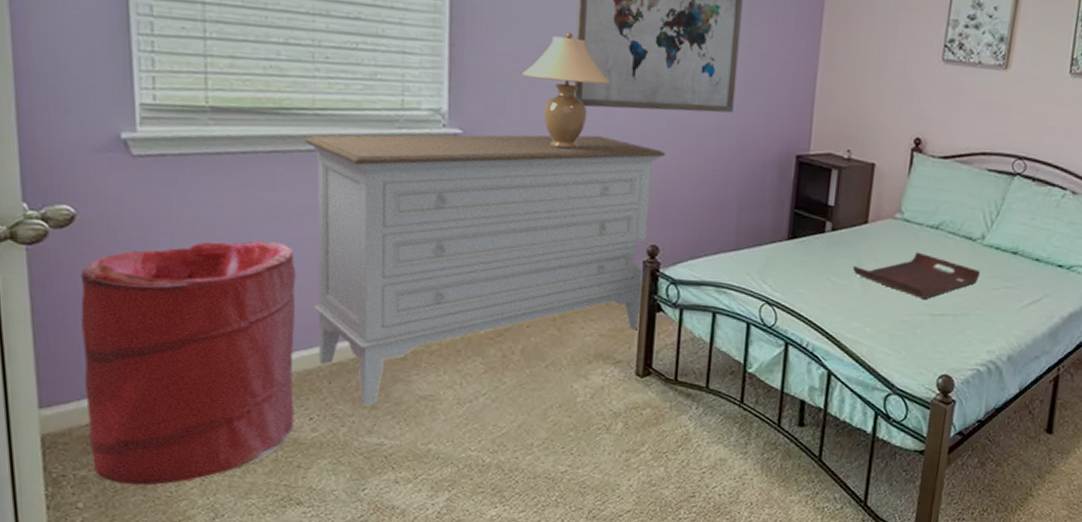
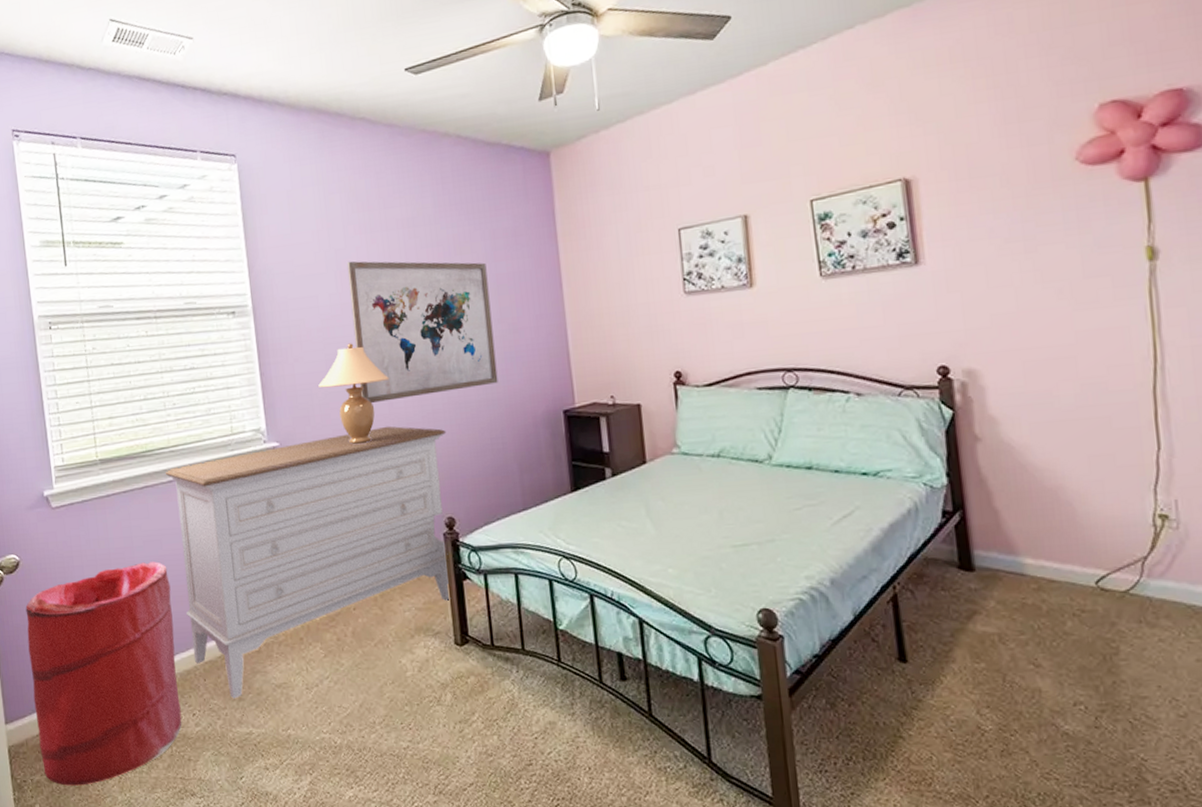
serving tray: present [853,252,981,299] -> none [641,483,777,531]

